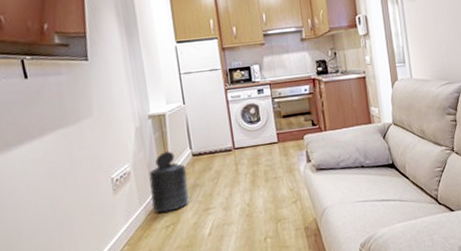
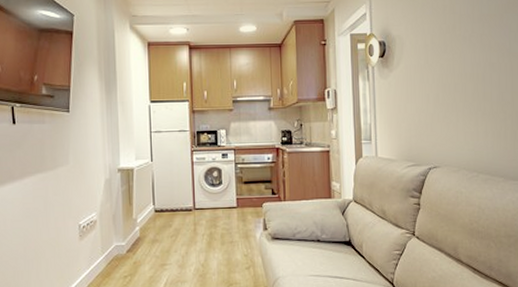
trash can: present [148,151,190,213] -> none [112,205,149,263]

